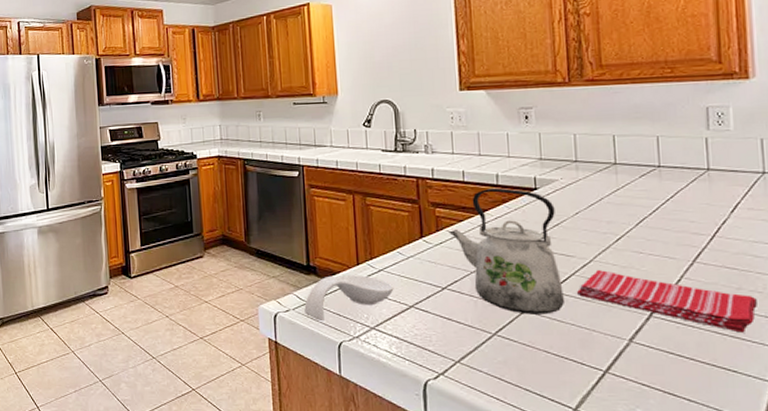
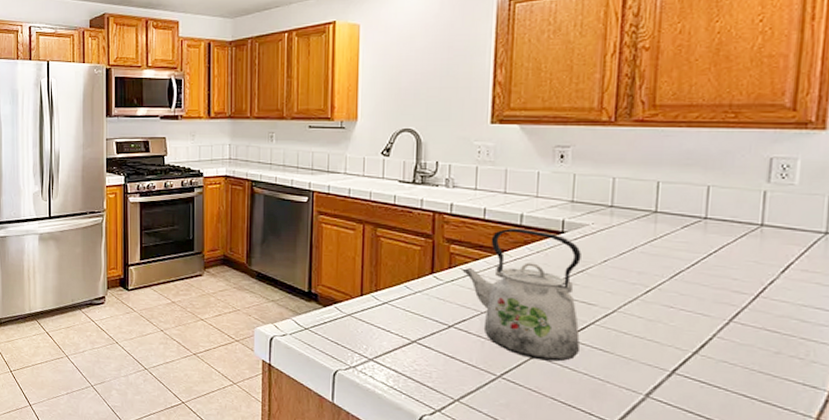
spoon rest: present [304,275,394,322] -> none [302,304,397,349]
dish towel: present [576,270,757,333] -> none [593,321,796,399]

